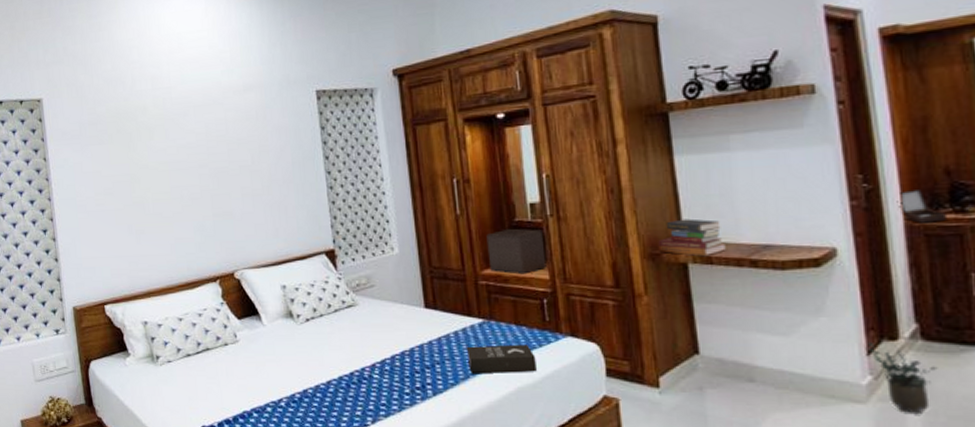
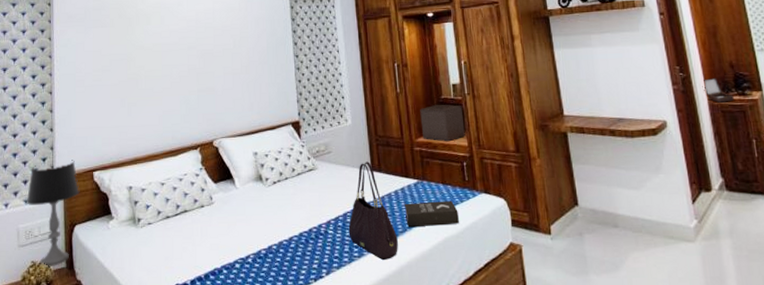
table lamp: none [38,292,93,403] -> present [26,160,80,268]
handbag: none [397,297,459,411] -> present [348,162,398,261]
books: present [658,218,726,257] -> none [545,97,593,128]
potted plant: present [869,341,938,413] -> none [692,193,739,249]

